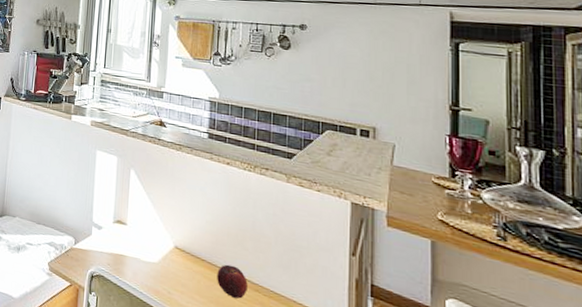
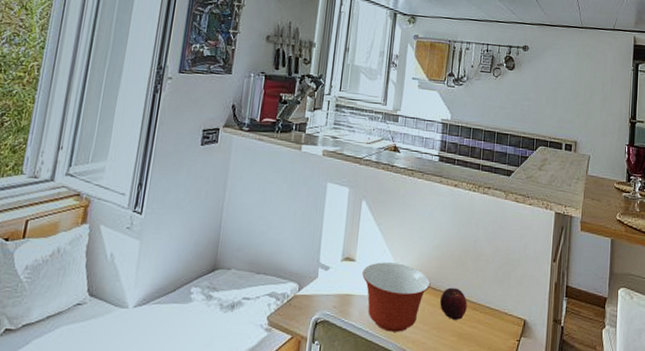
mixing bowl: none [134,229,206,300] -> present [362,262,431,332]

